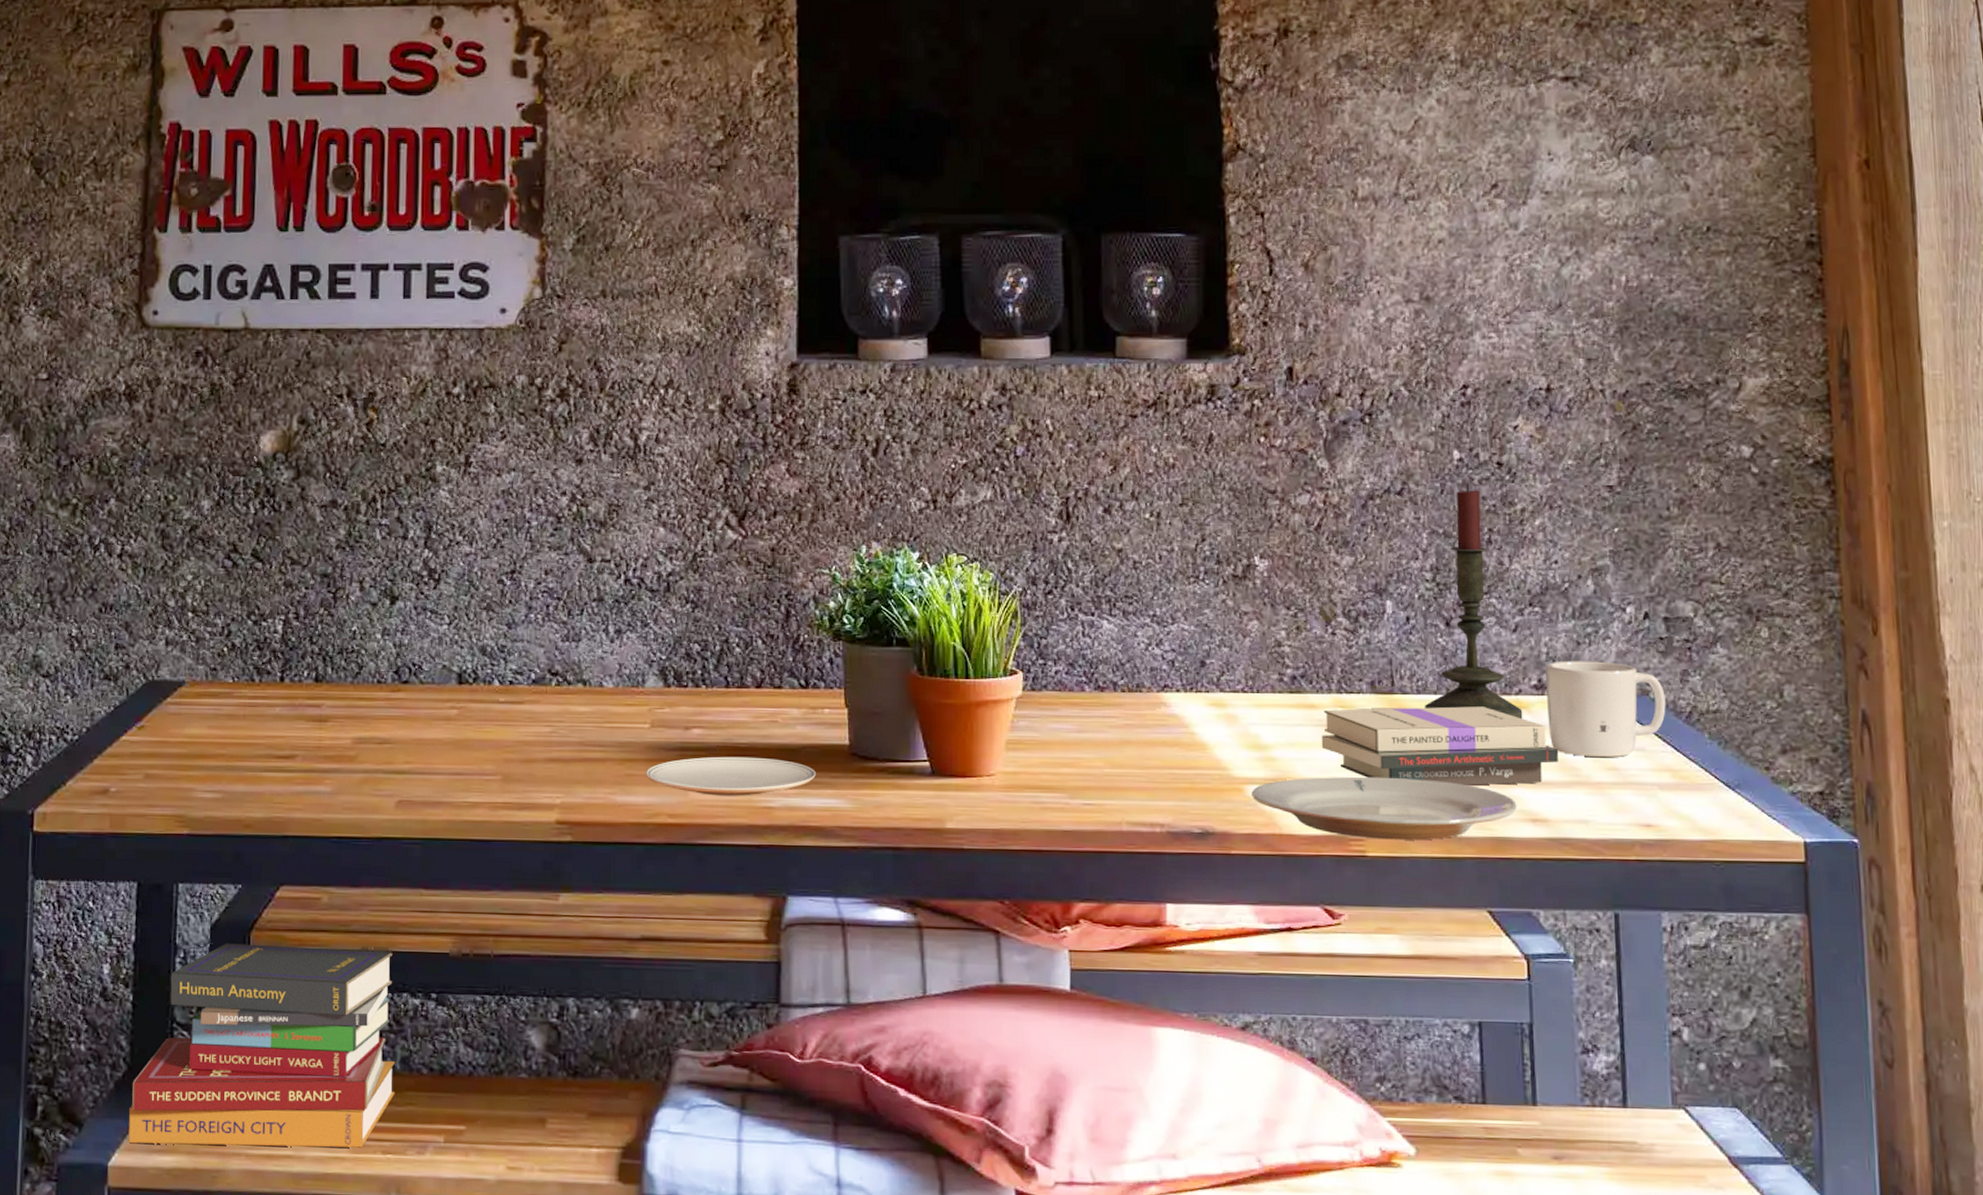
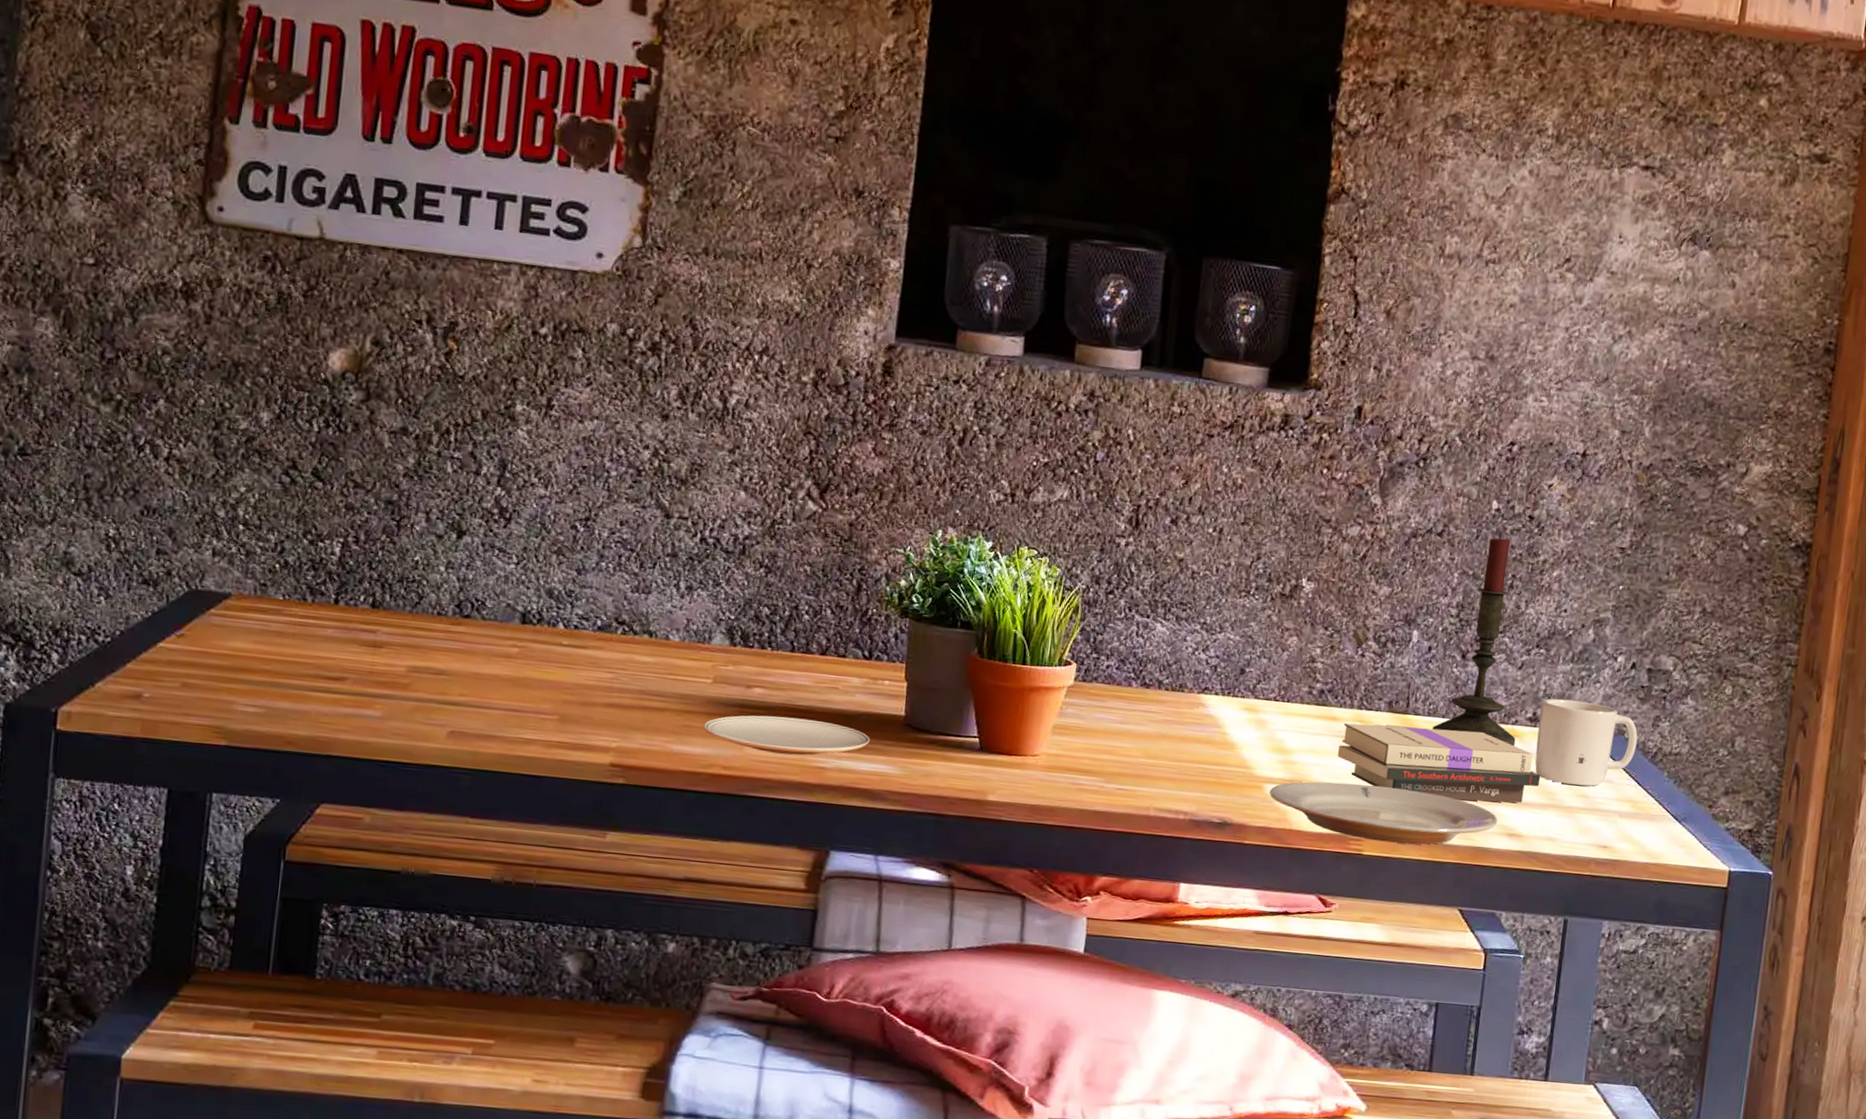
books: present [128,943,395,1148] -> none [144,854,433,1055]

